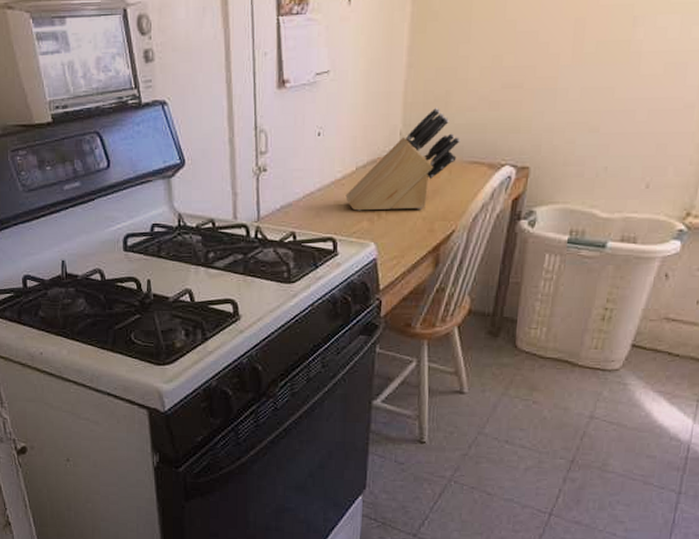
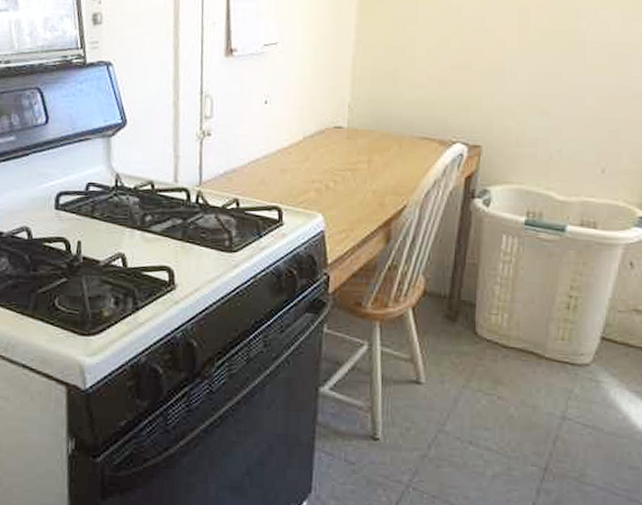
knife block: present [345,107,460,211] -> none [292,82,410,183]

